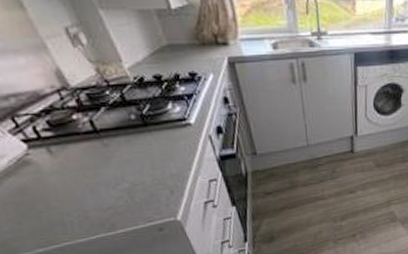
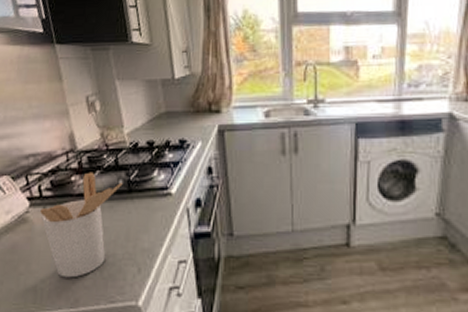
utensil holder: none [43,109,136,209] -> present [40,172,123,278]

